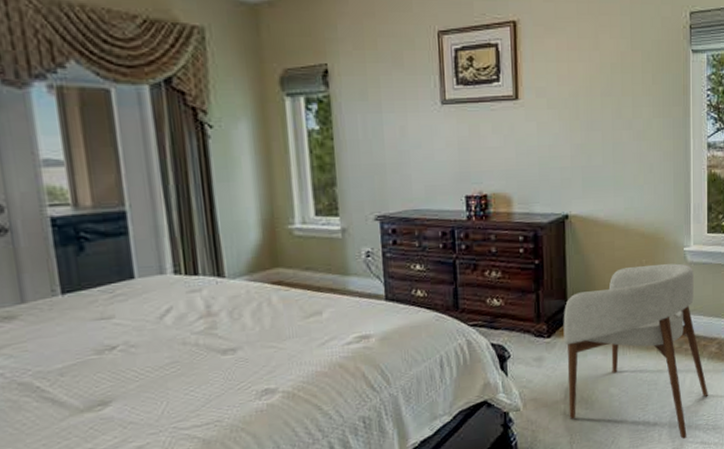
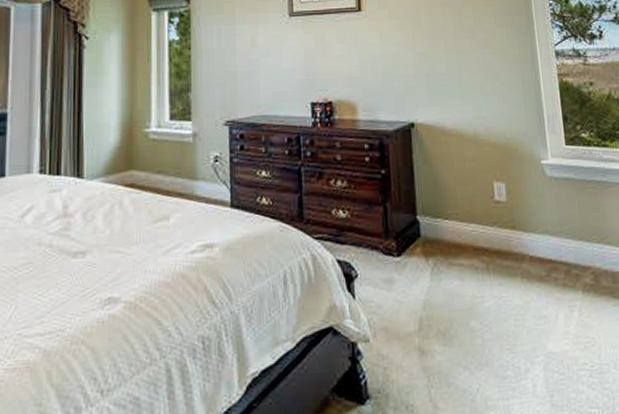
armchair: present [563,263,708,440] -> none [413,177,588,395]

